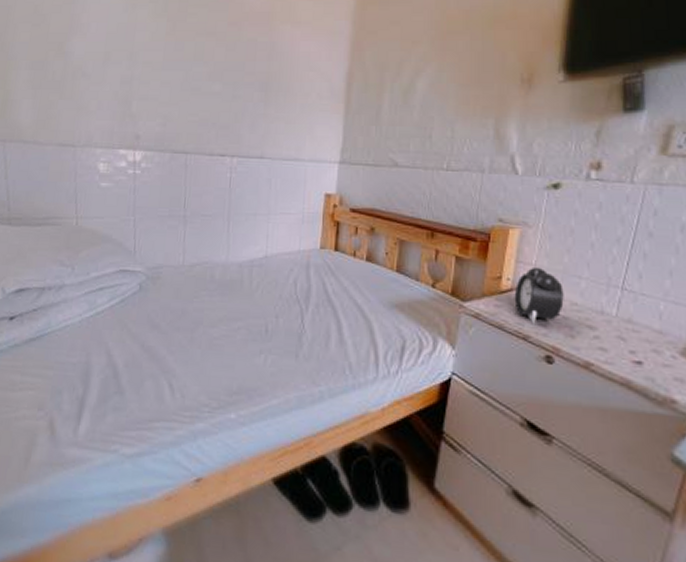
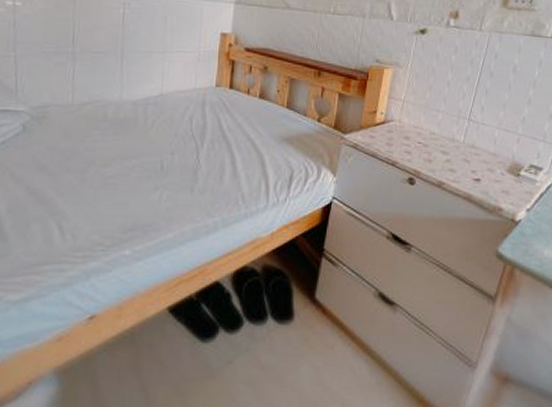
alarm clock: present [514,266,564,324] -> none [386,102,425,151]

